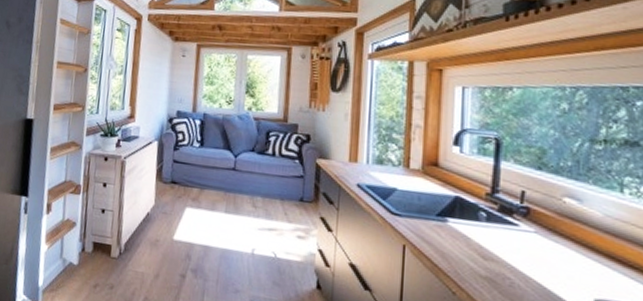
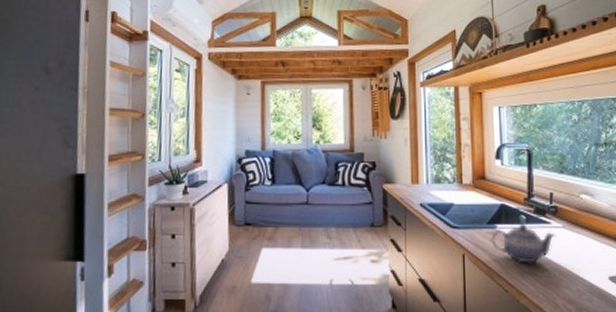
teapot: none [440,220,525,269] -> present [491,223,556,264]

